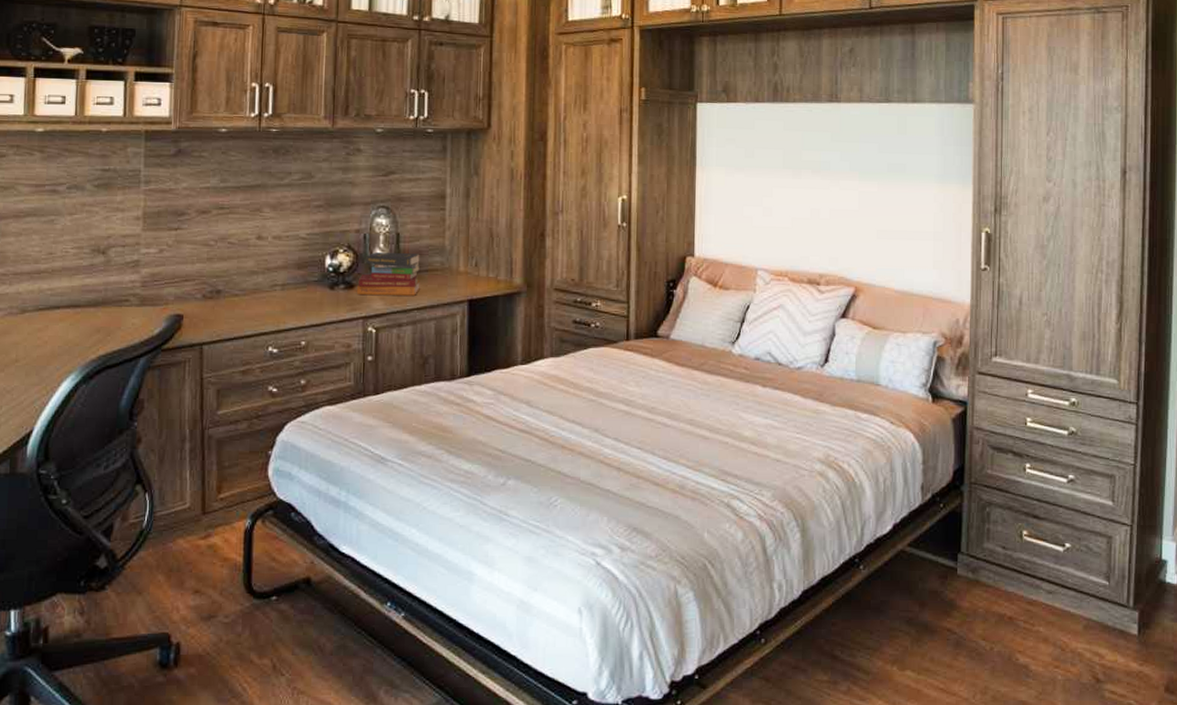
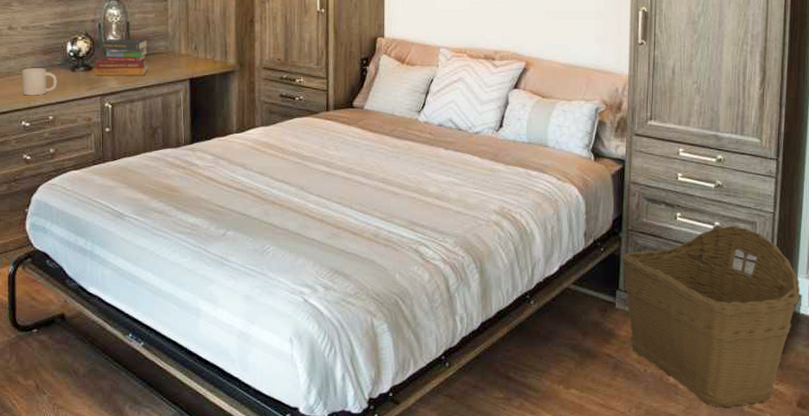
mug: none [270,284,313,317] -> present [21,68,57,96]
wicker basket: none [964,479,1166,693] -> present [622,226,800,408]

